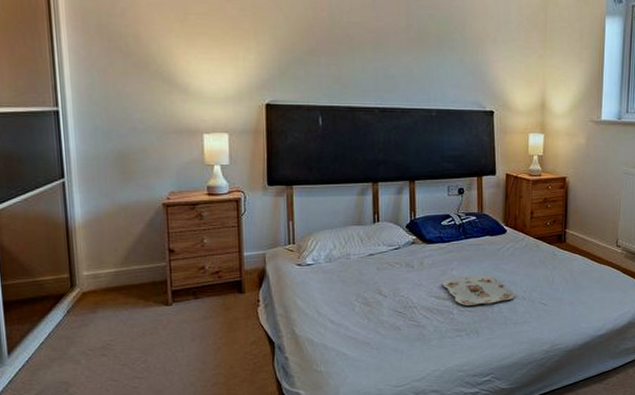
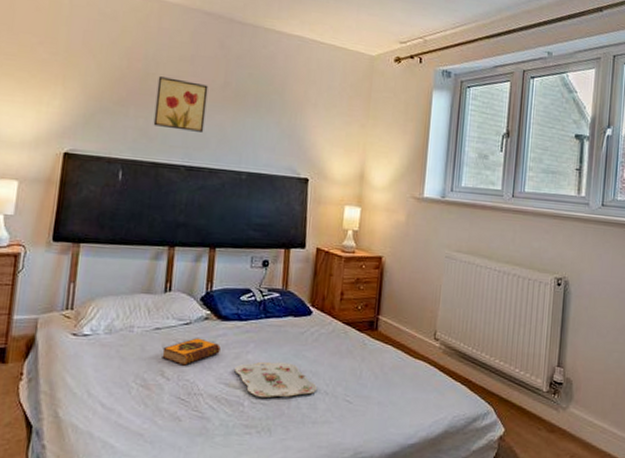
wall art: none [344,24,392,75] -> present [153,76,208,132]
hardback book: none [378,260,428,284] -> present [162,338,221,366]

